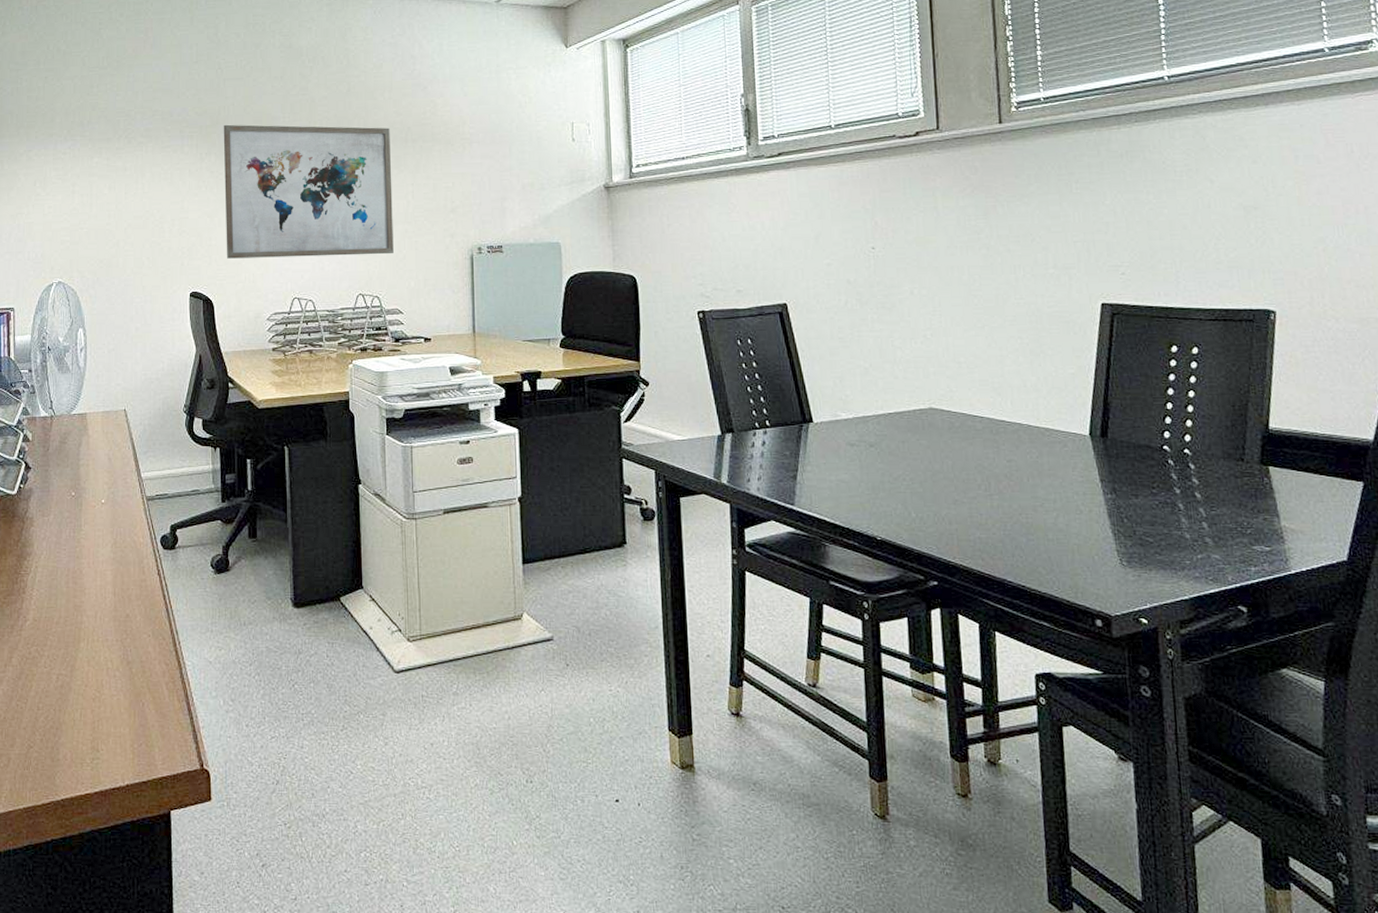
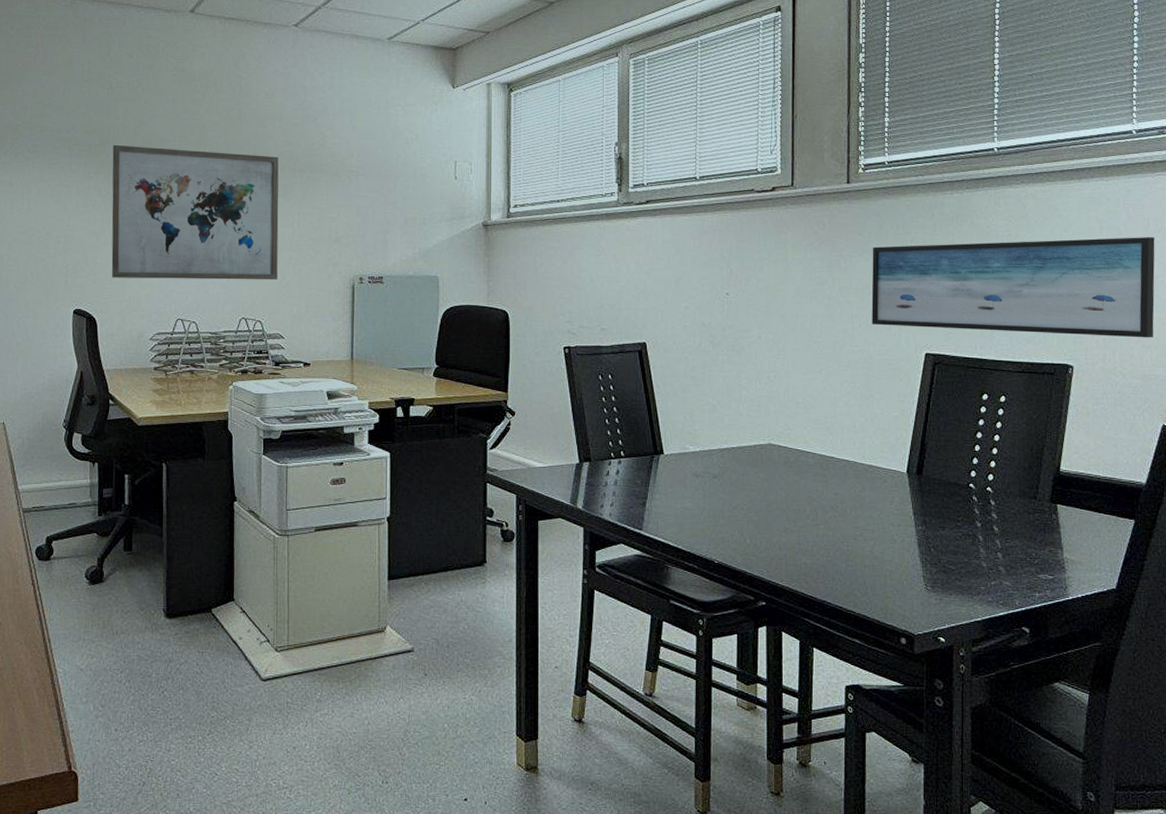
wall art: none [1032,164,1369,277] -> present [871,237,1155,338]

